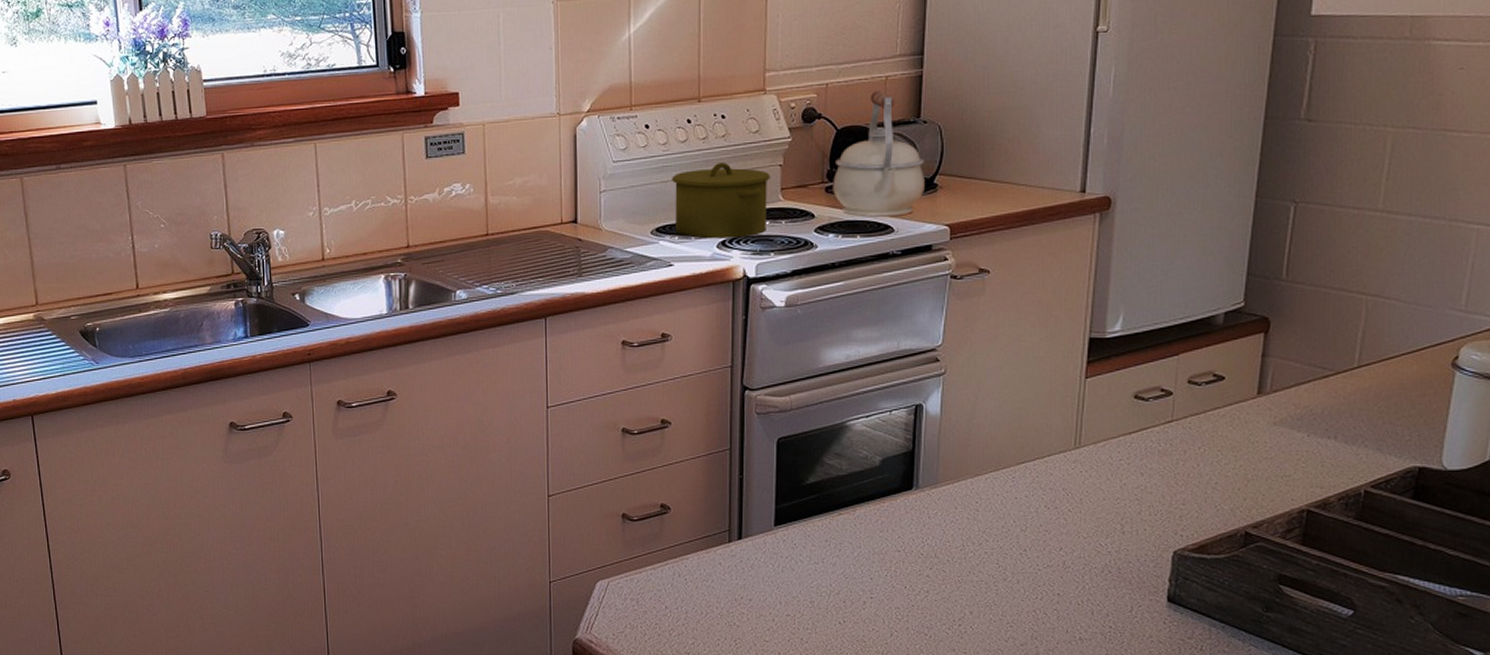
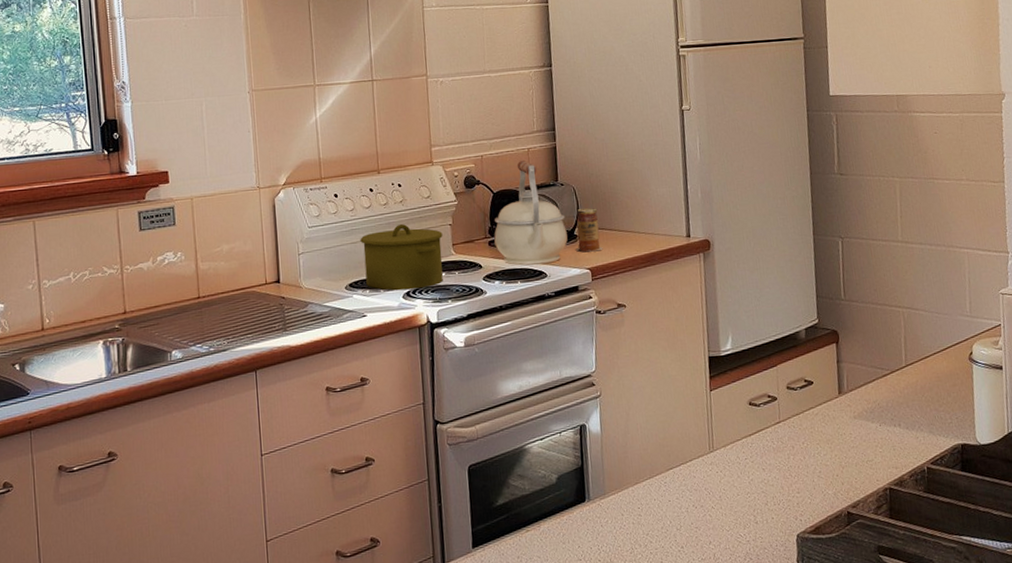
canister: none [933,152,969,206] -> present [575,208,603,253]

